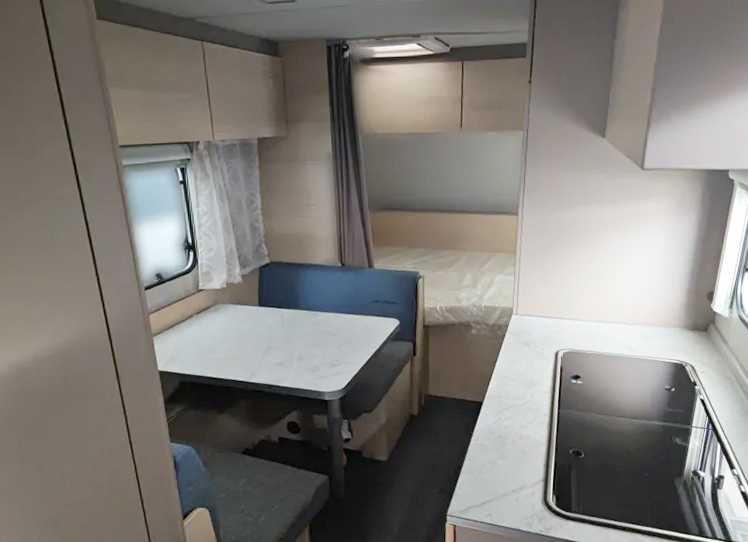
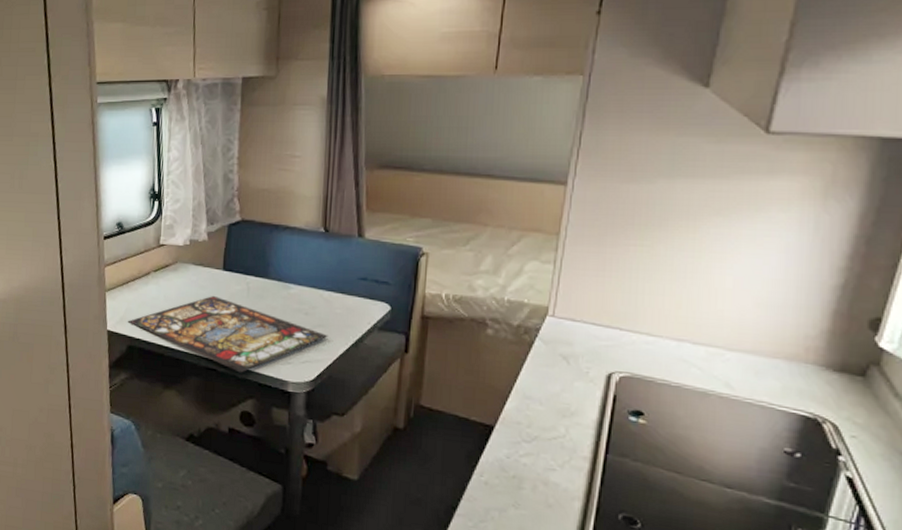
stained glass panel: none [178,329,353,391] -> present [128,296,328,373]

